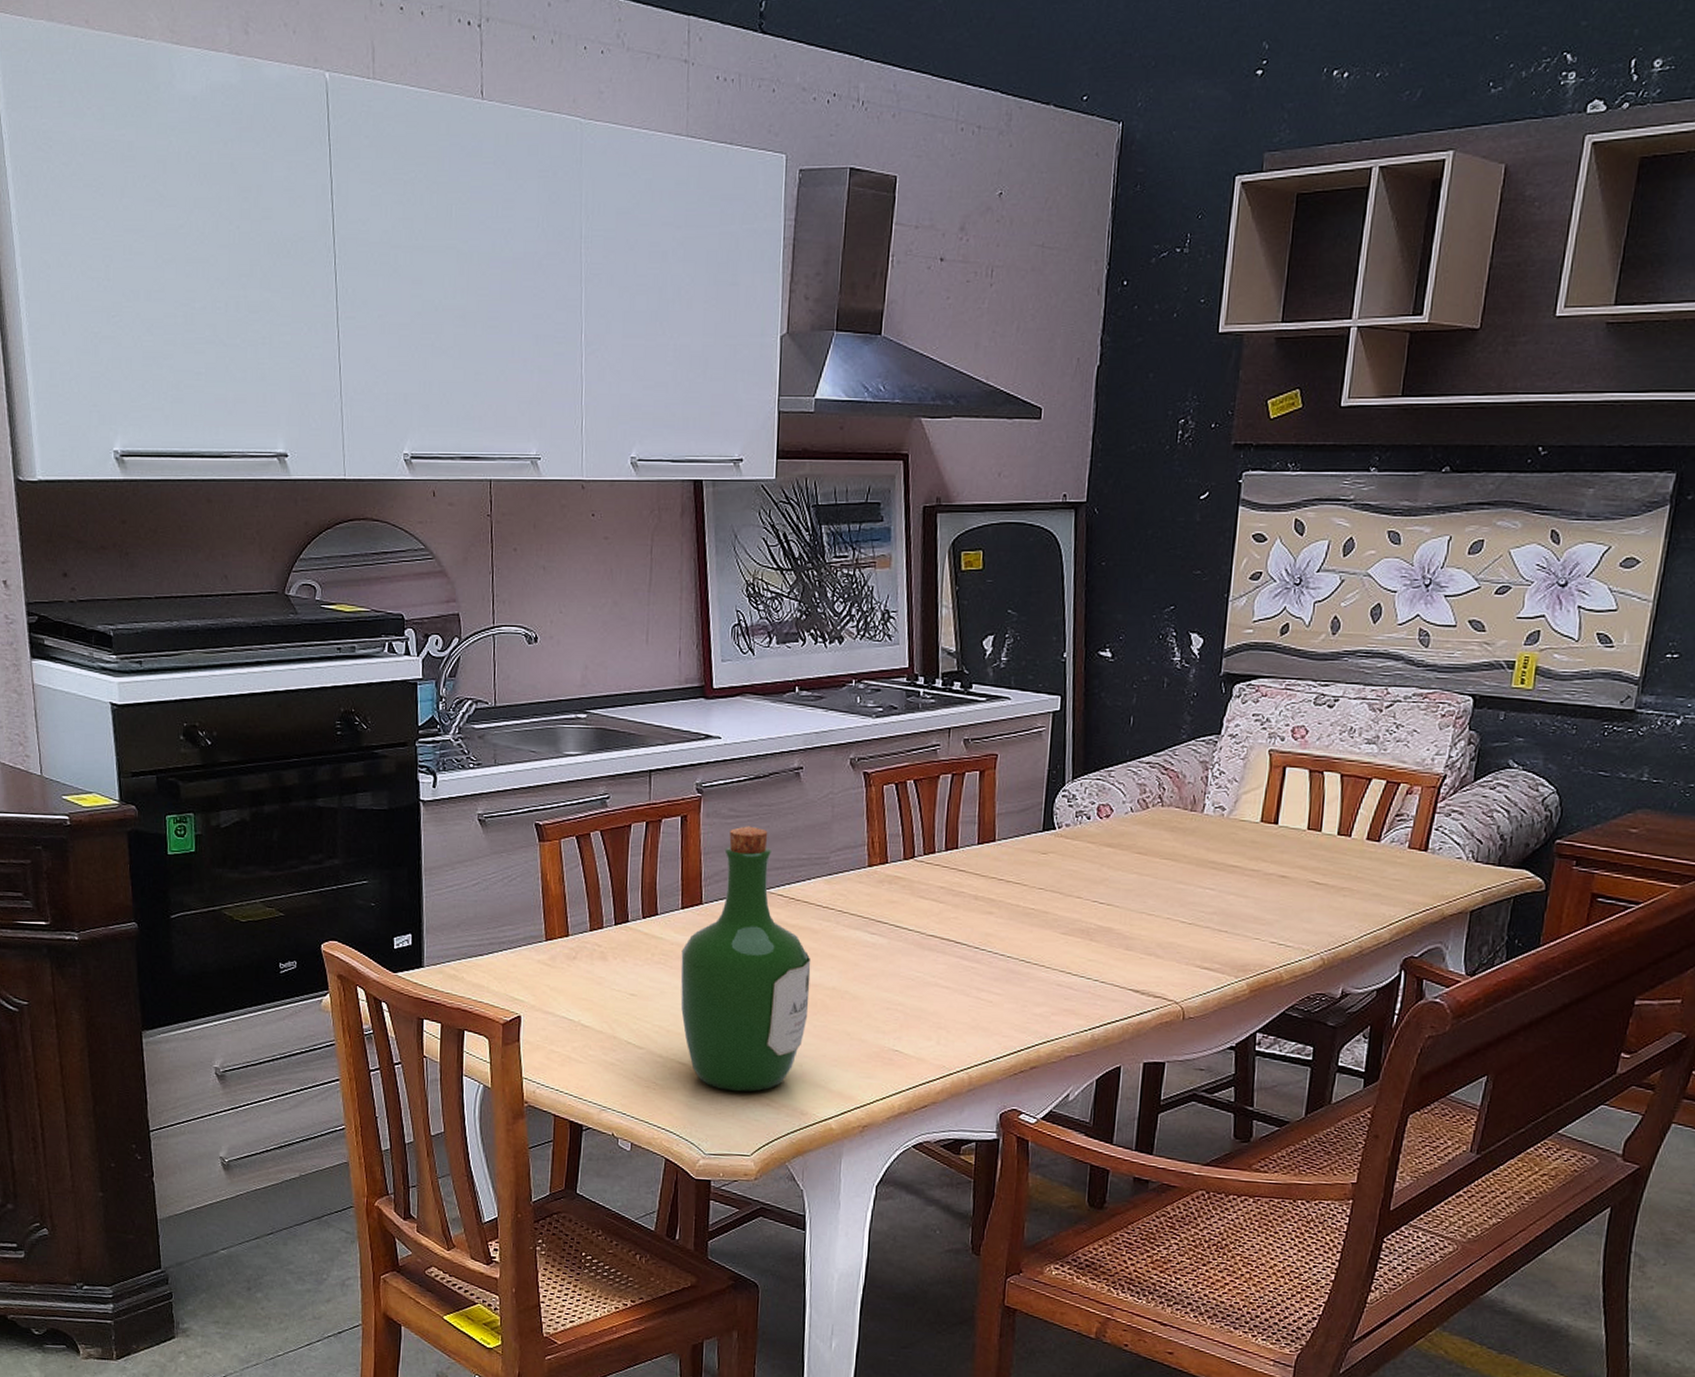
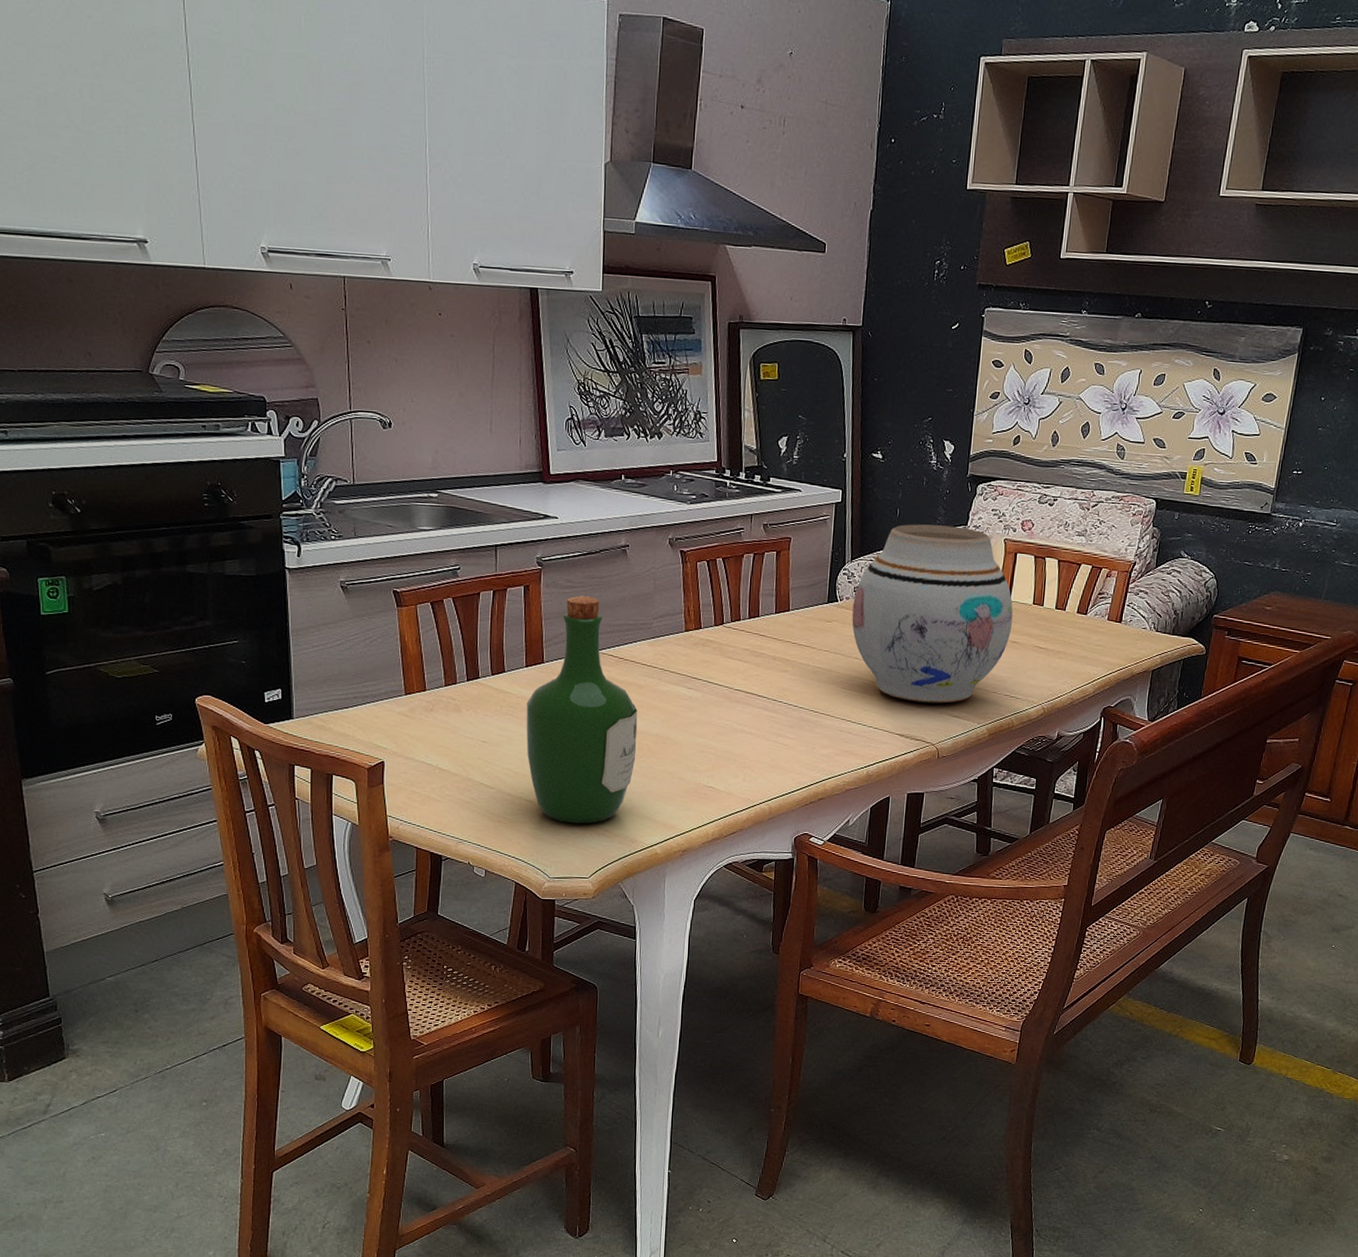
vase: none [1073,734,1282,953] -> present [852,524,1013,704]

